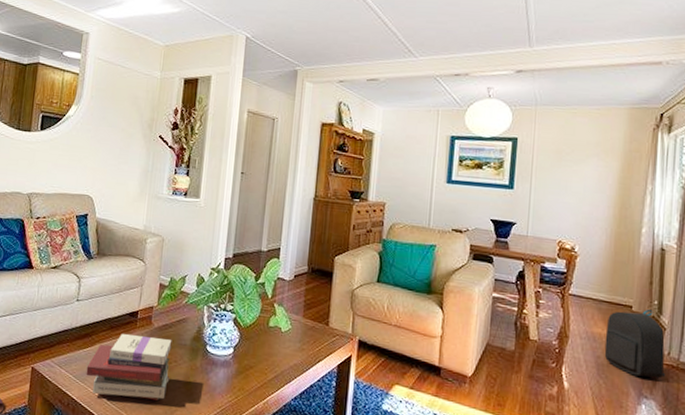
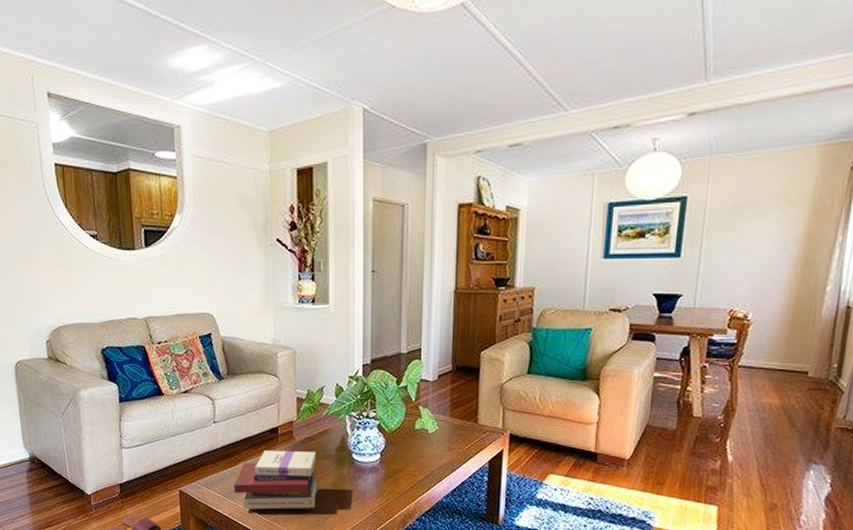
backpack: present [604,310,666,379] -> none [773,374,842,443]

